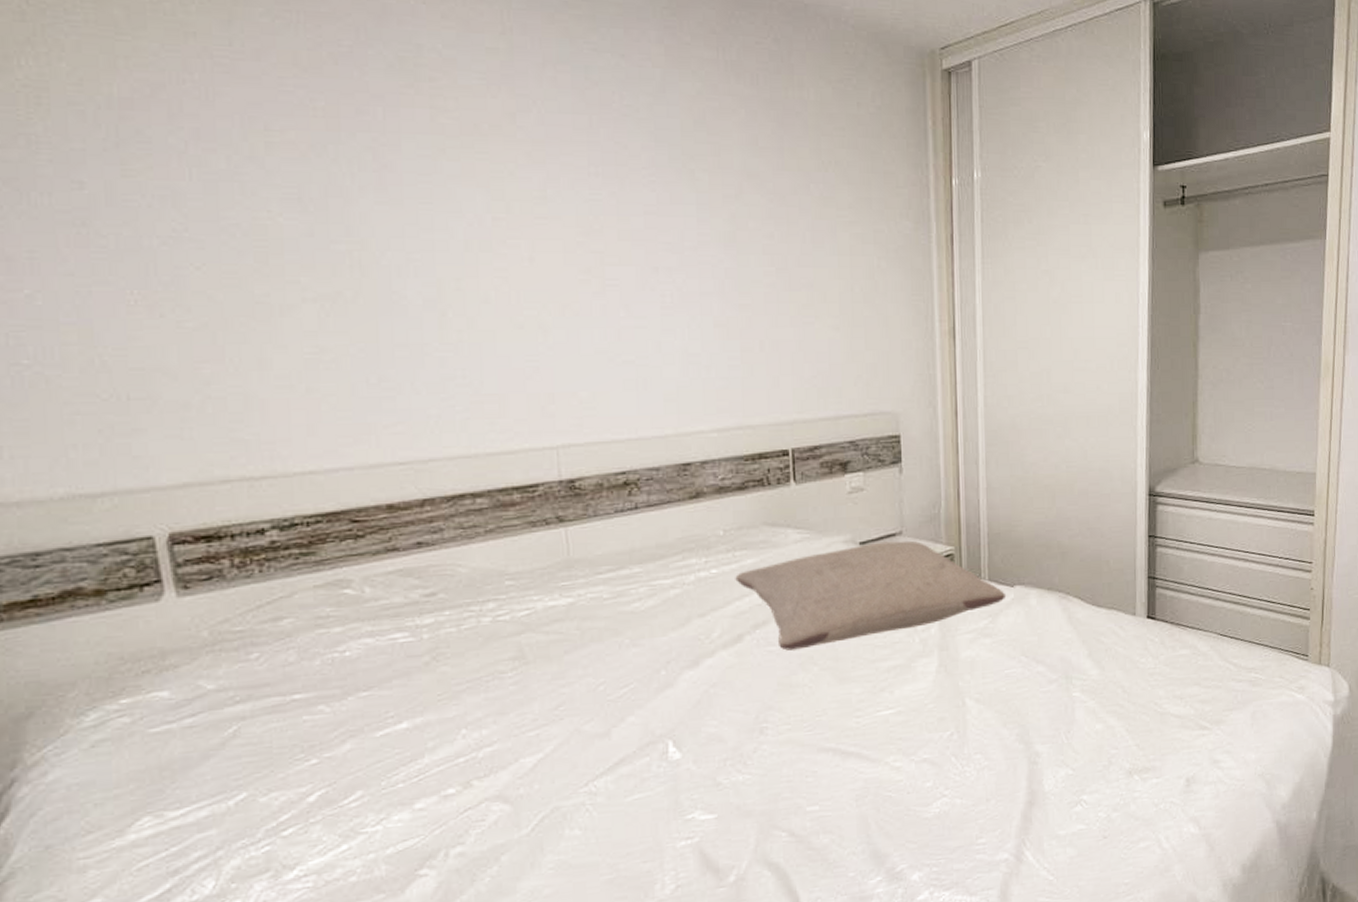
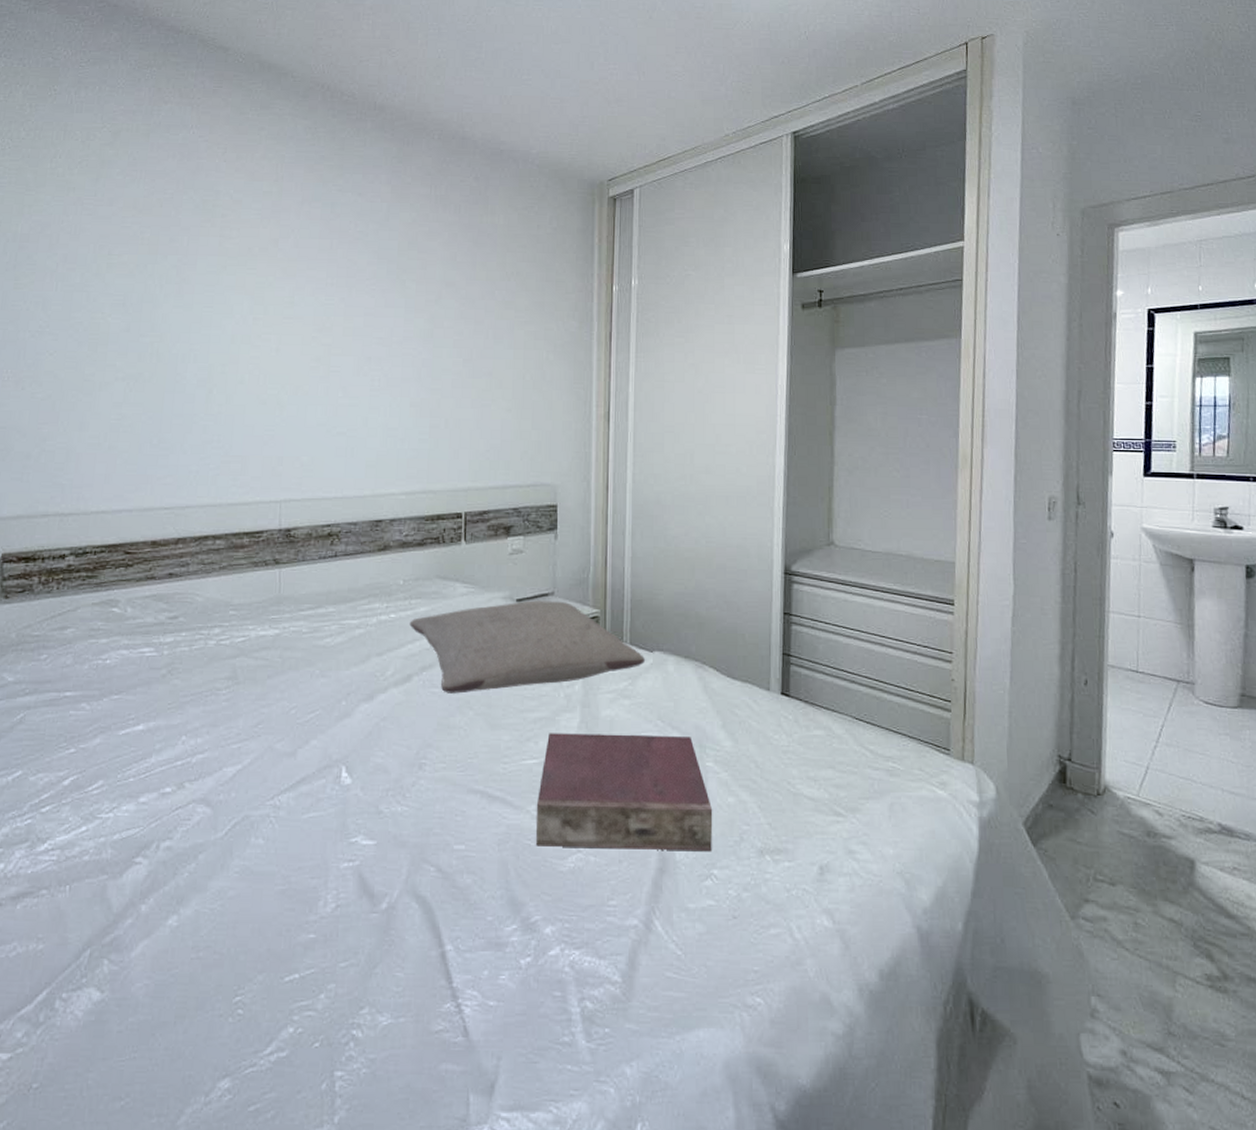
book: none [895,669,1081,797] -> present [536,733,713,852]

